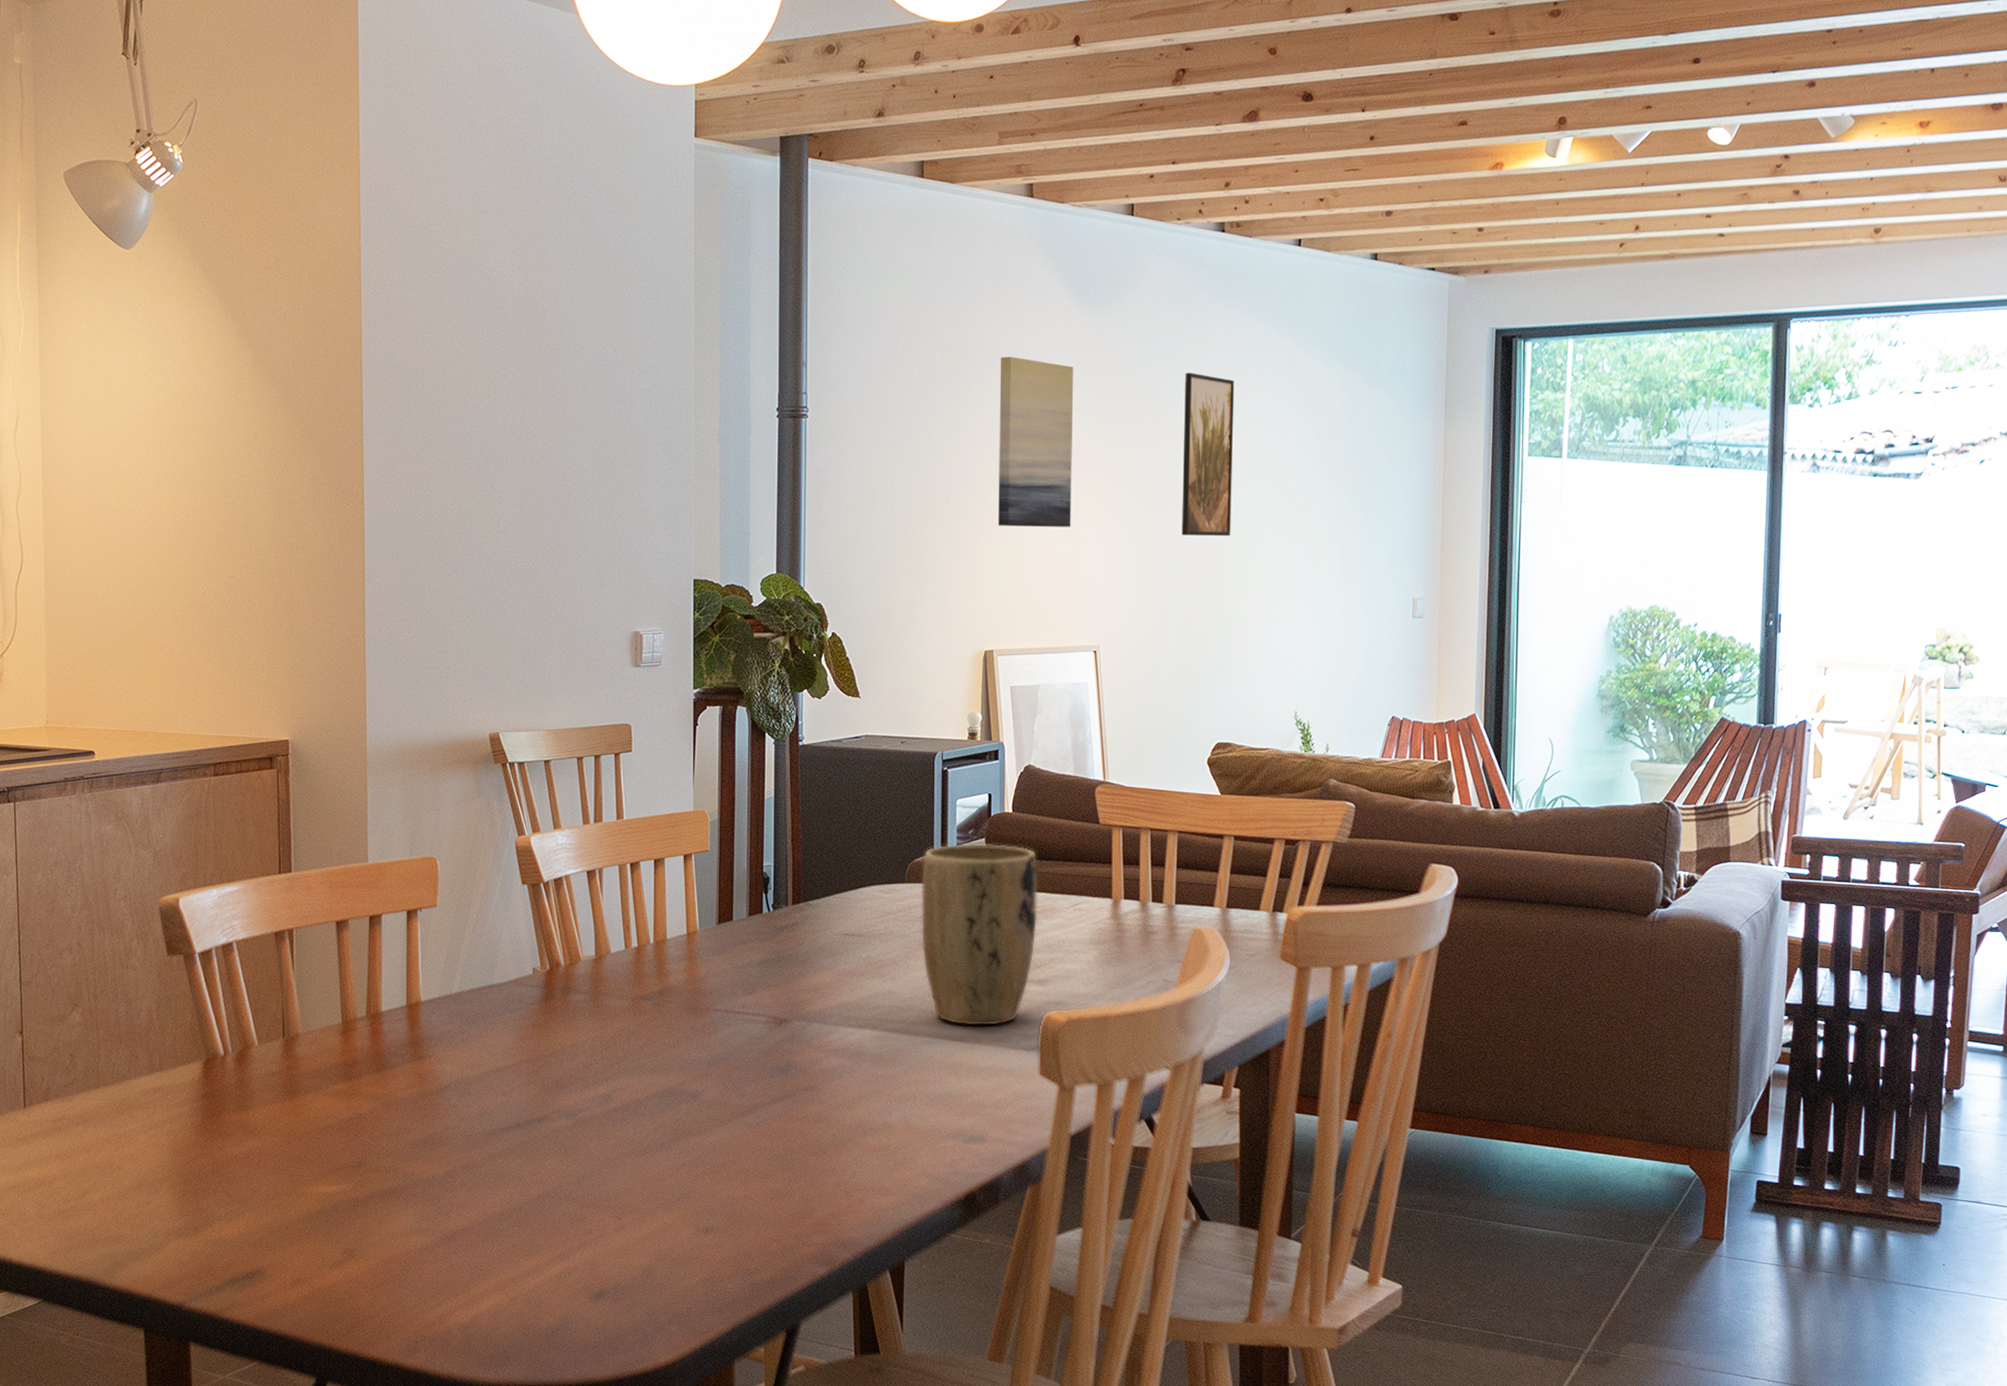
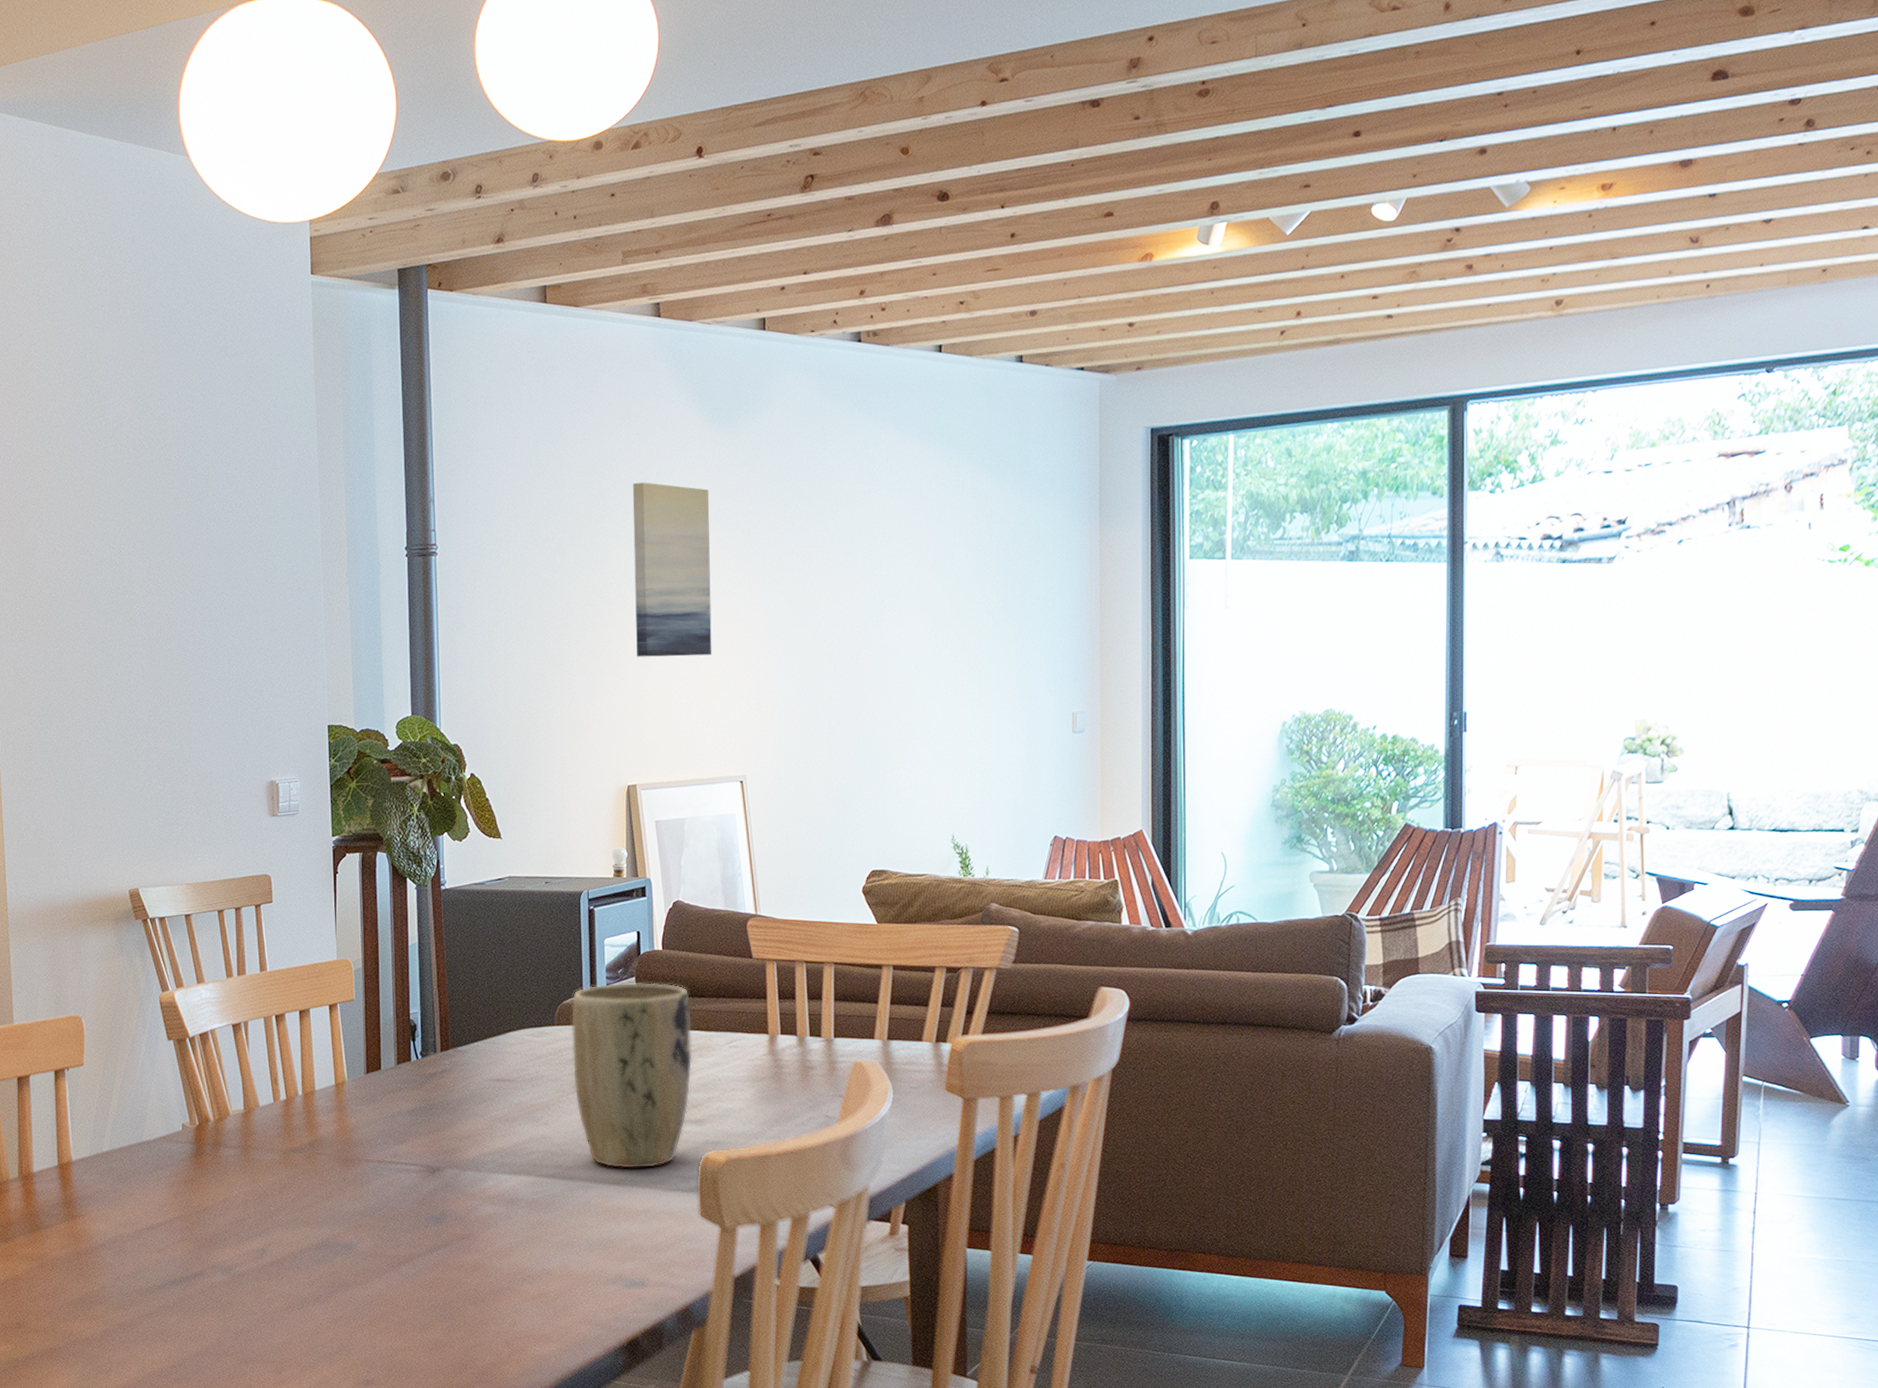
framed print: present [1181,373,1235,537] -> none [825,489,879,658]

